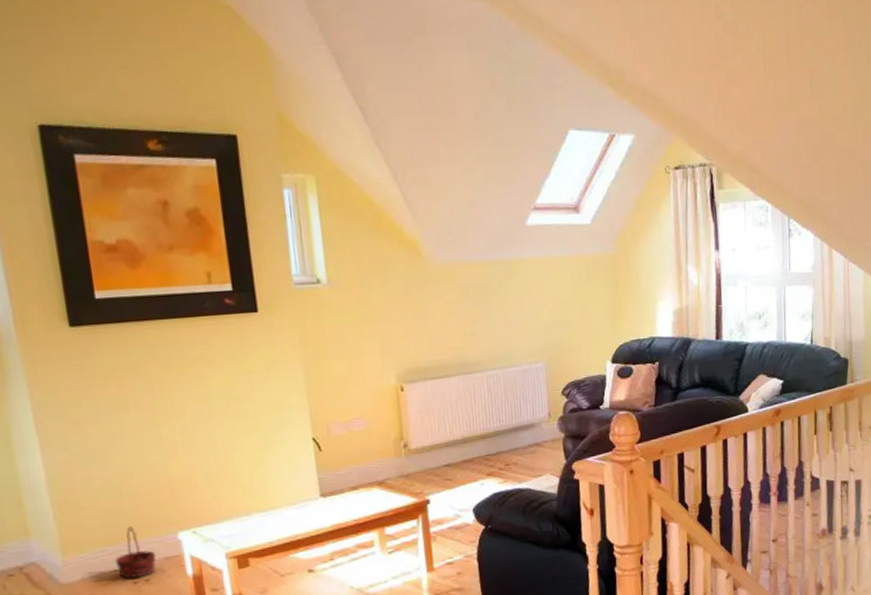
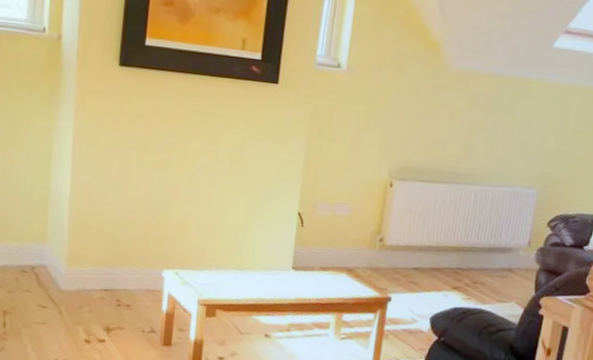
basket: present [115,527,157,579] -> none [106,254,141,302]

